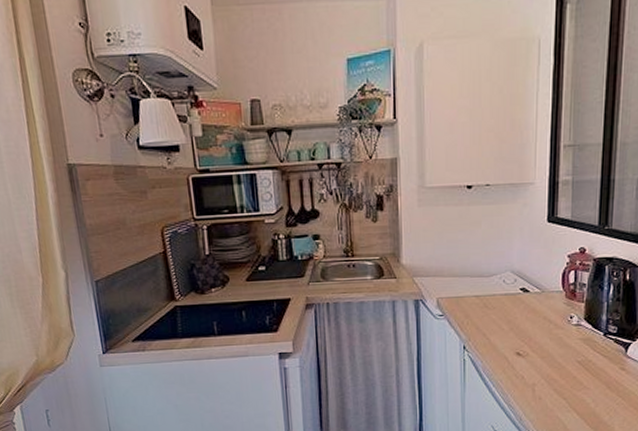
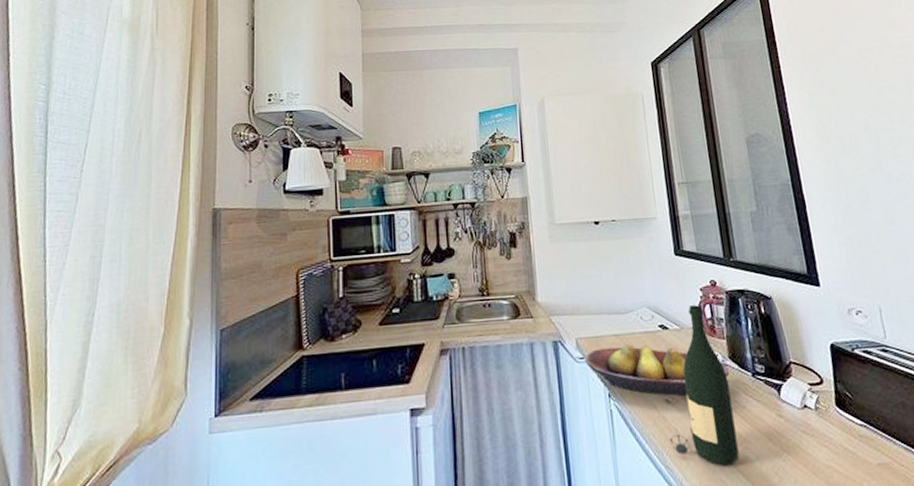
fruit bowl: none [445,305,583,351] -> present [585,344,730,397]
wine bottle: none [515,271,580,406] -> present [669,305,739,466]

